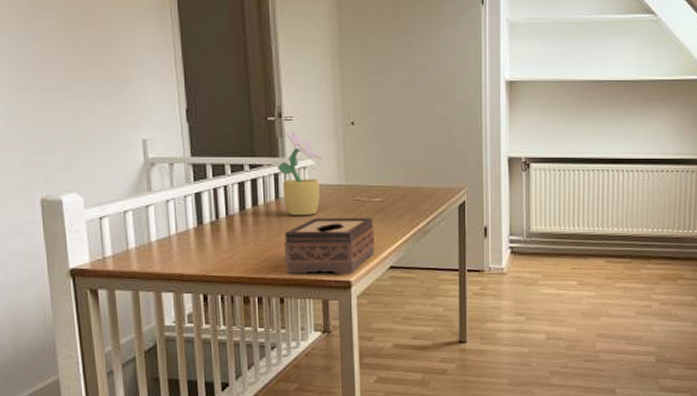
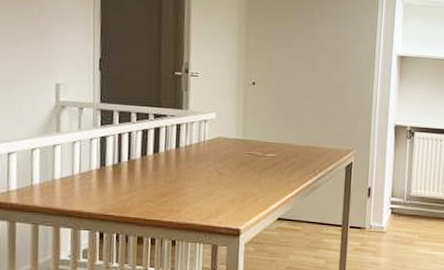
potted plant: present [278,130,321,216] -> none [181,86,222,166]
tissue box: present [283,217,375,274] -> none [179,167,266,222]

